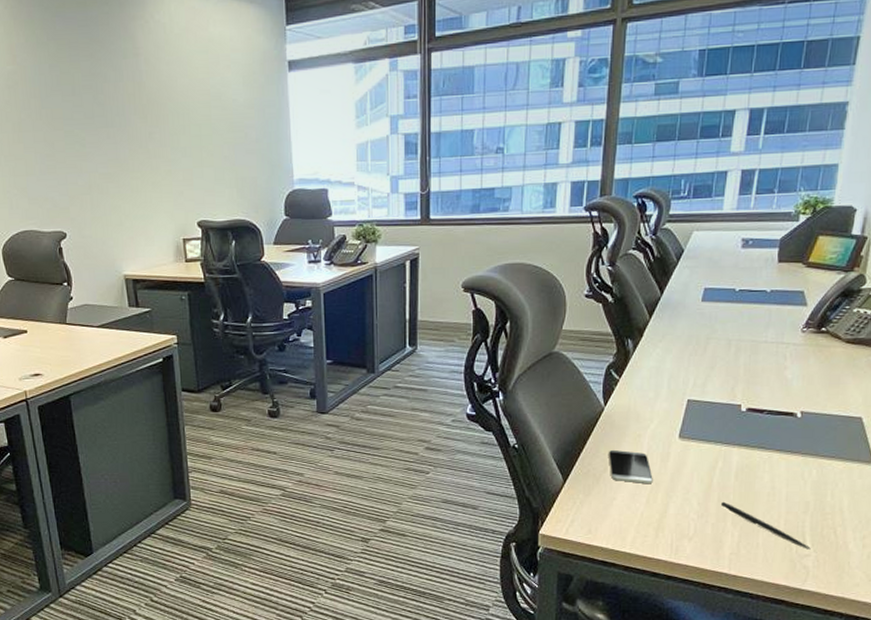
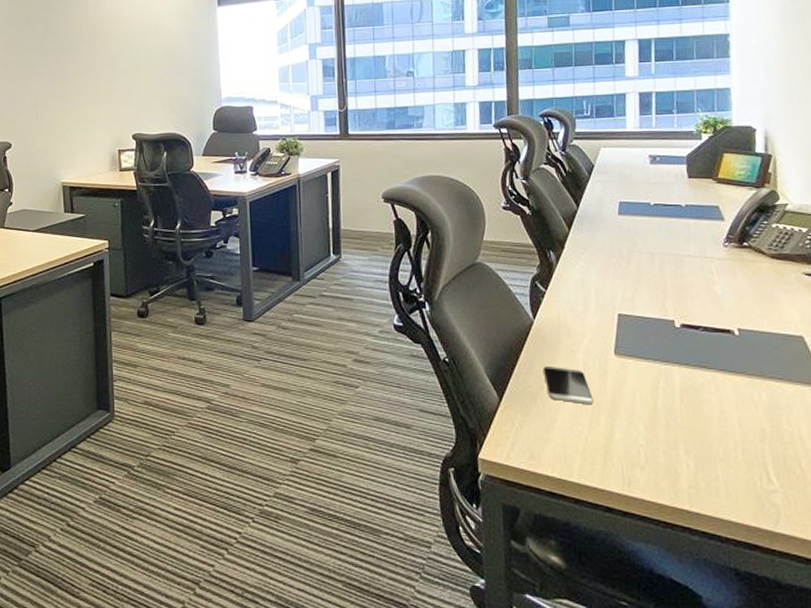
pen: present [720,501,811,549] -> none [669,426,777,484]

